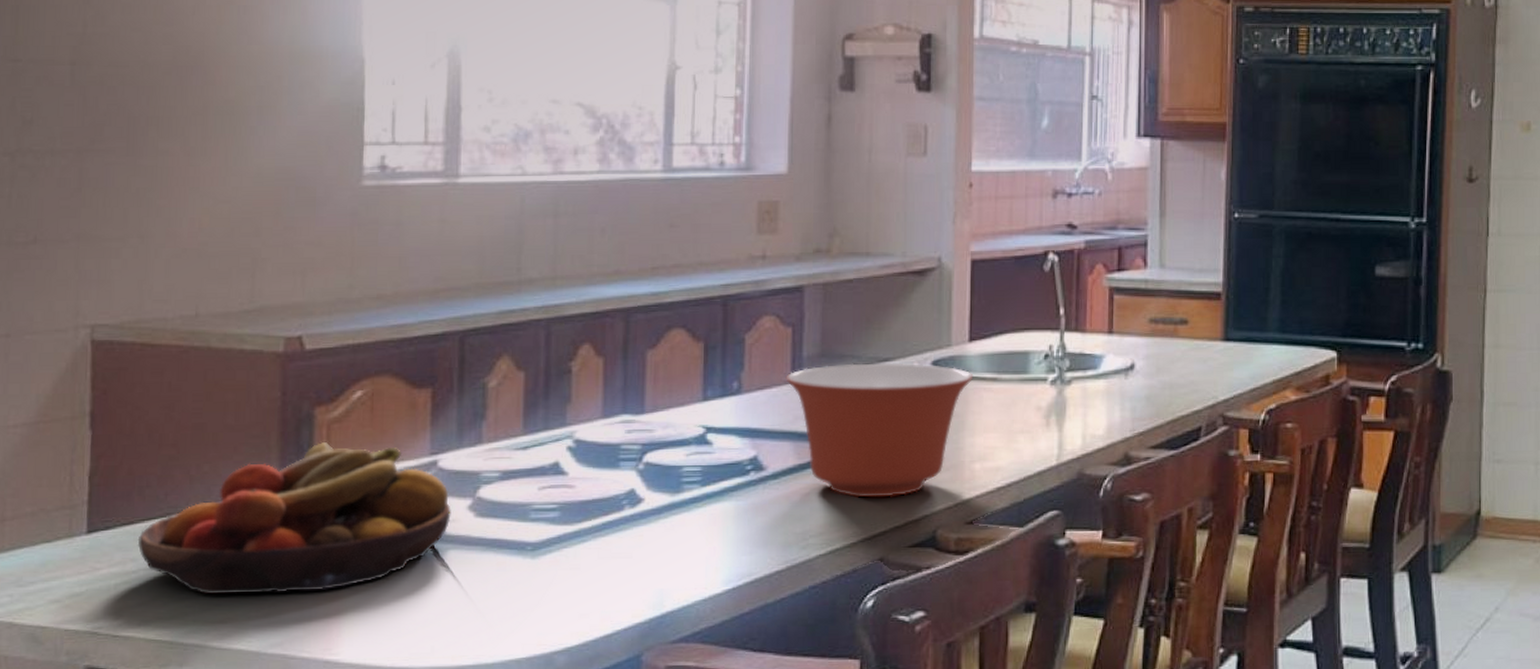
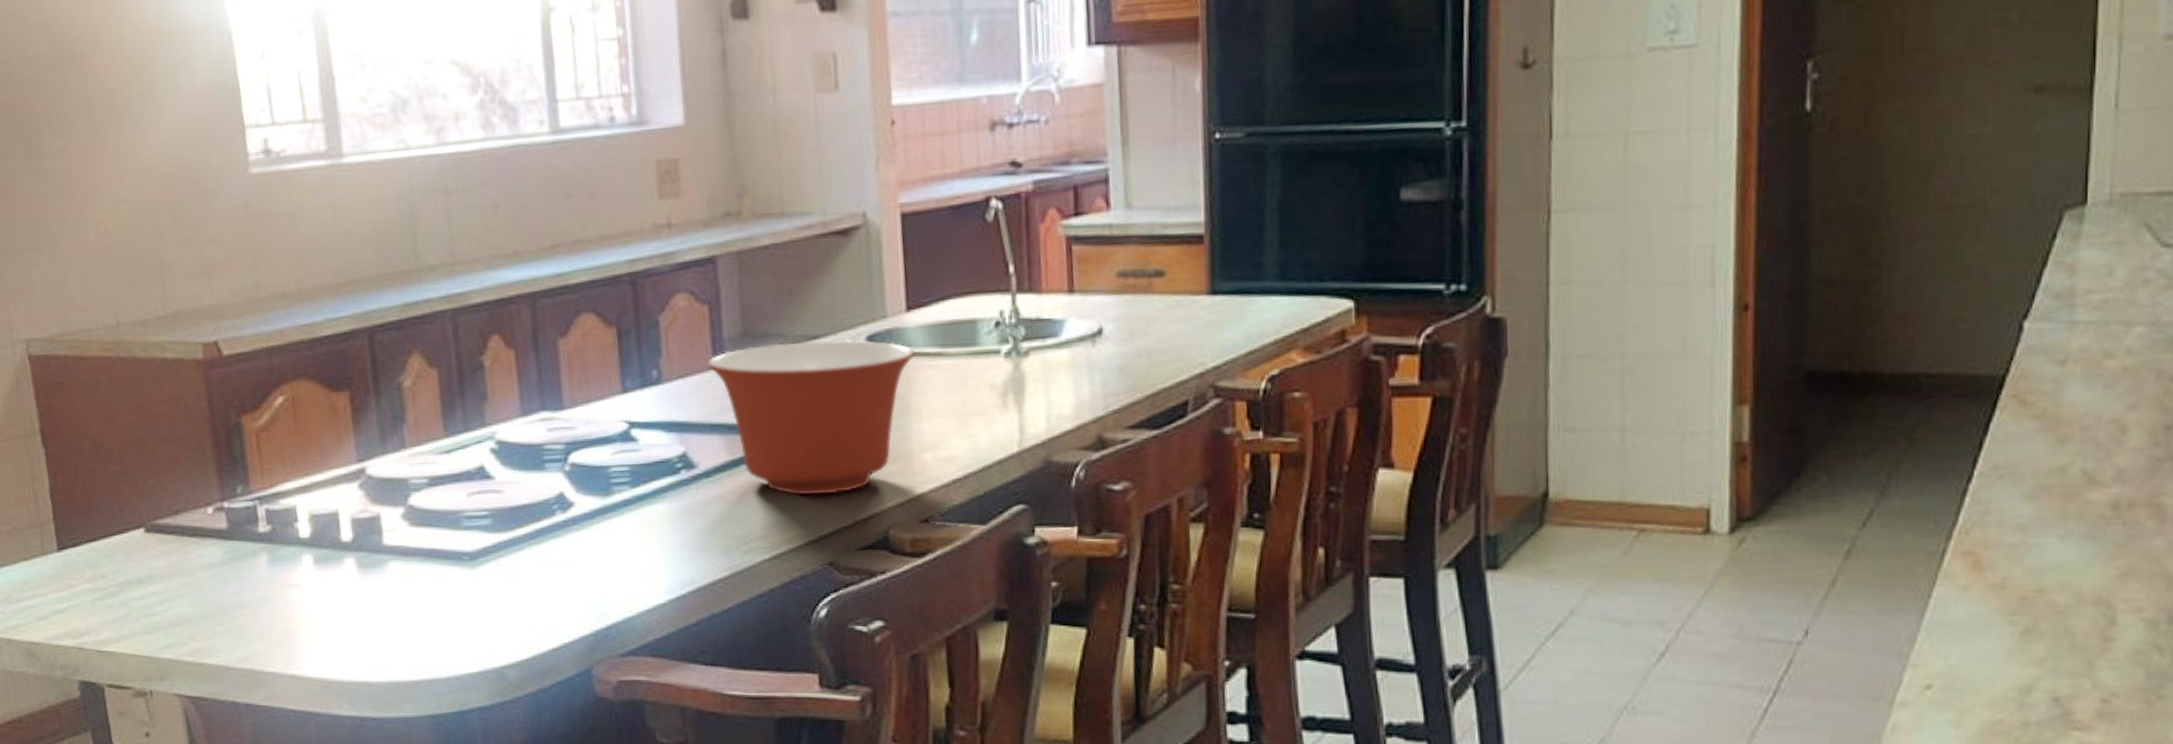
fruit bowl: present [137,441,451,594] -> none [103,451,386,609]

